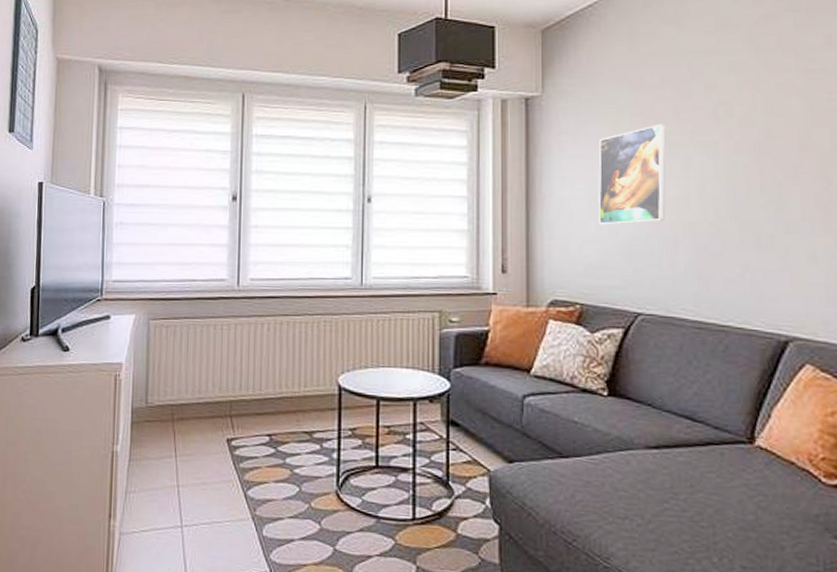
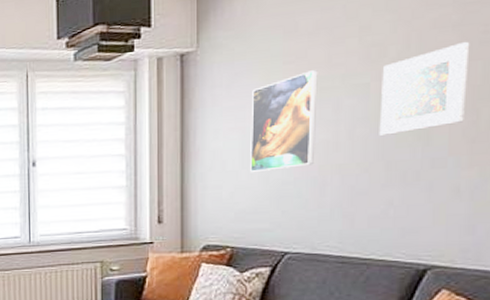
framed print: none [730,107,816,195] -> present [379,41,470,136]

